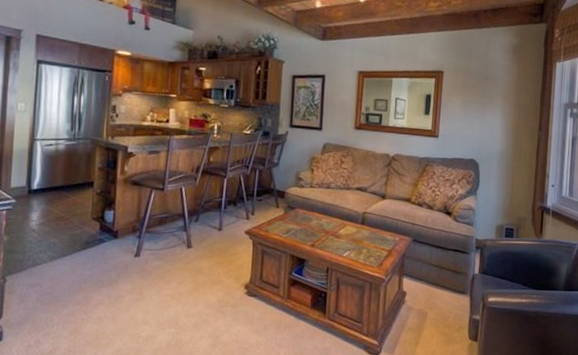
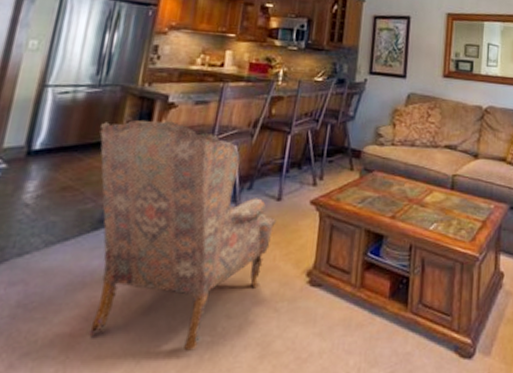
armchair: none [79,165,219,338] -> present [89,119,276,351]

